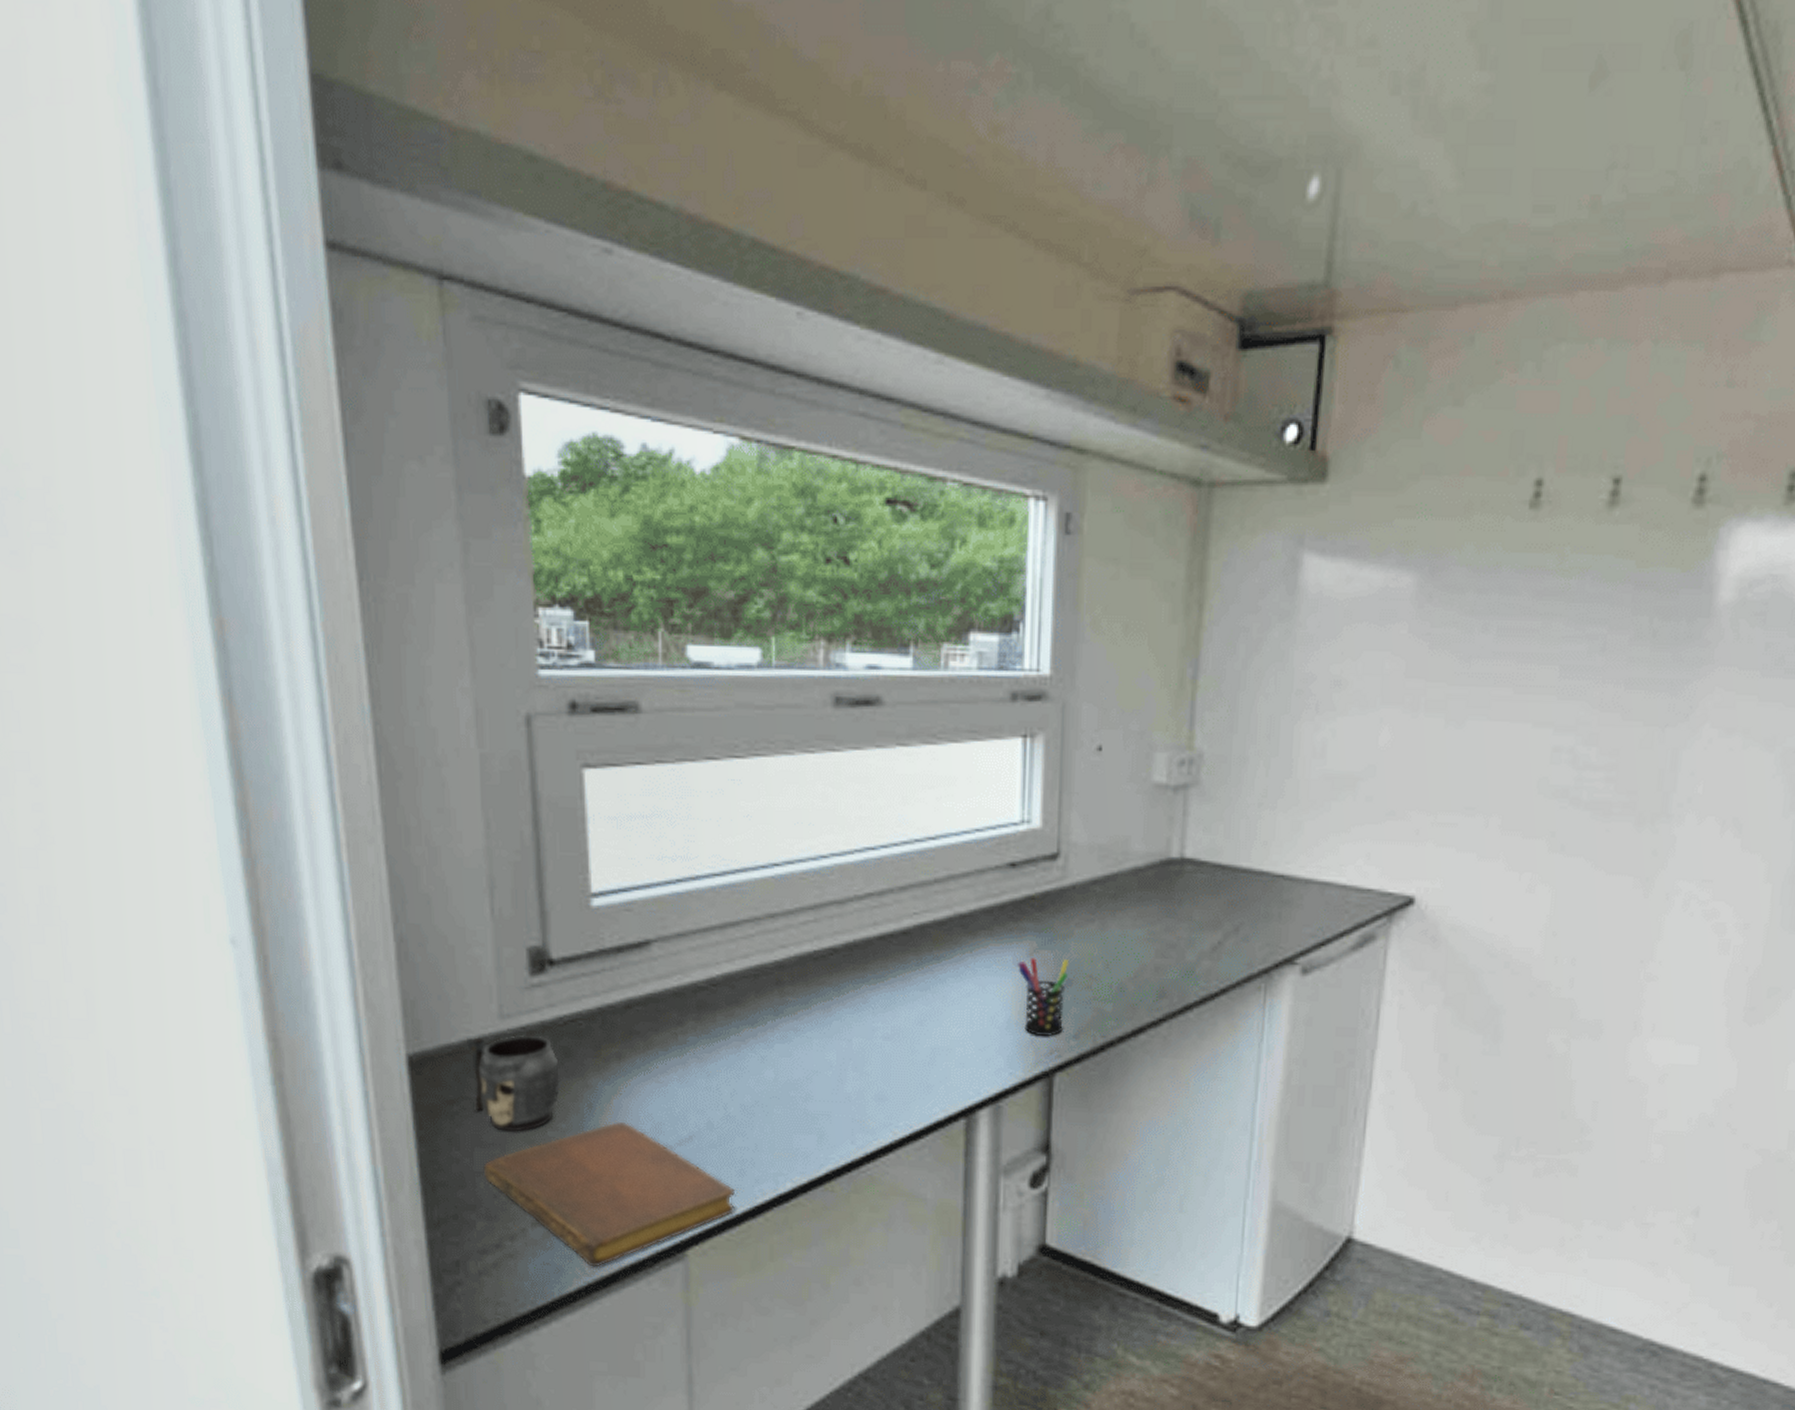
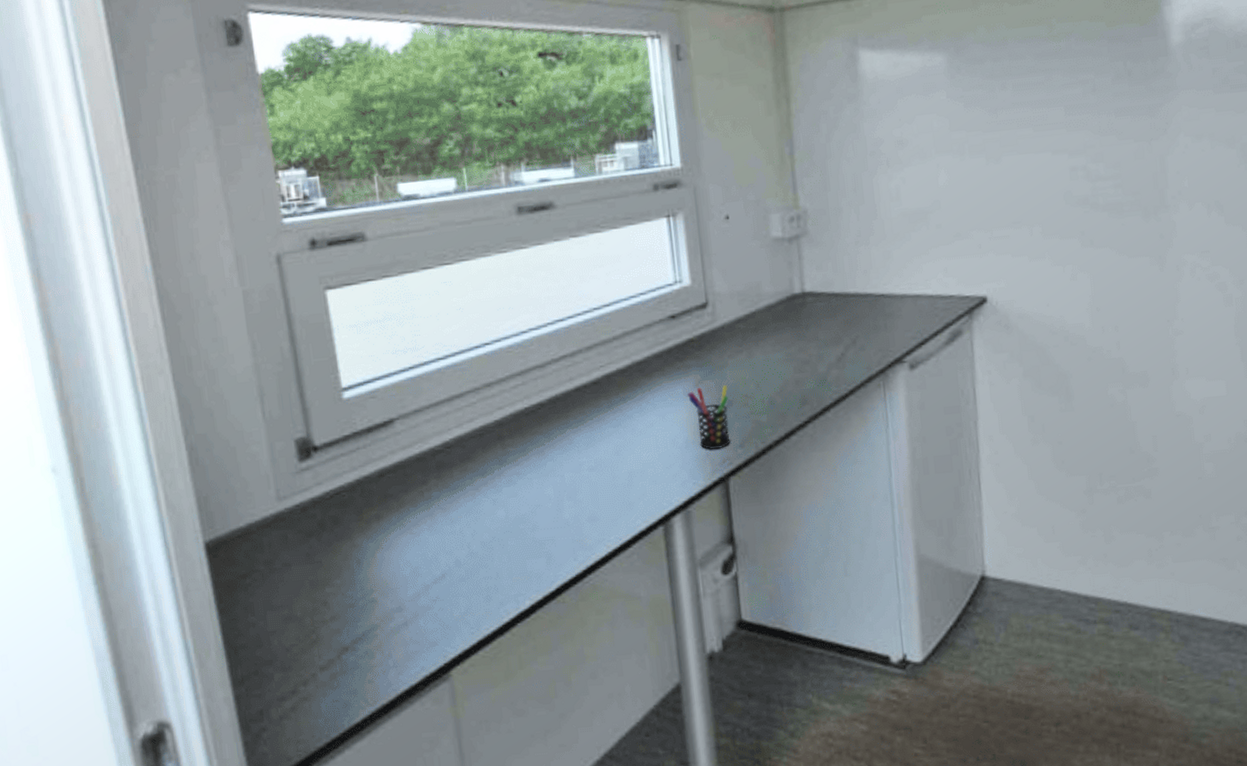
mug: present [465,1034,560,1132] -> none [251,510,332,594]
notebook: present [483,1121,735,1267] -> none [275,570,486,698]

